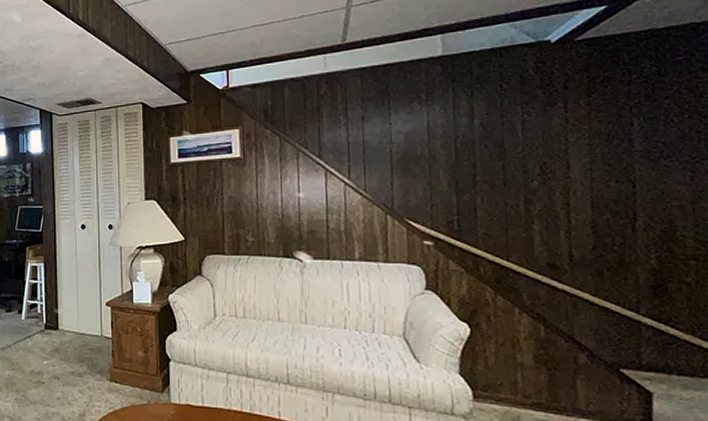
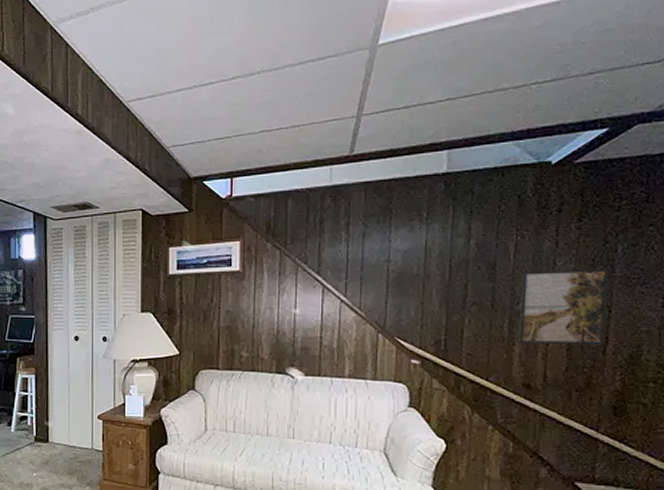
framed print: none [533,143,633,222] -> present [519,269,610,346]

